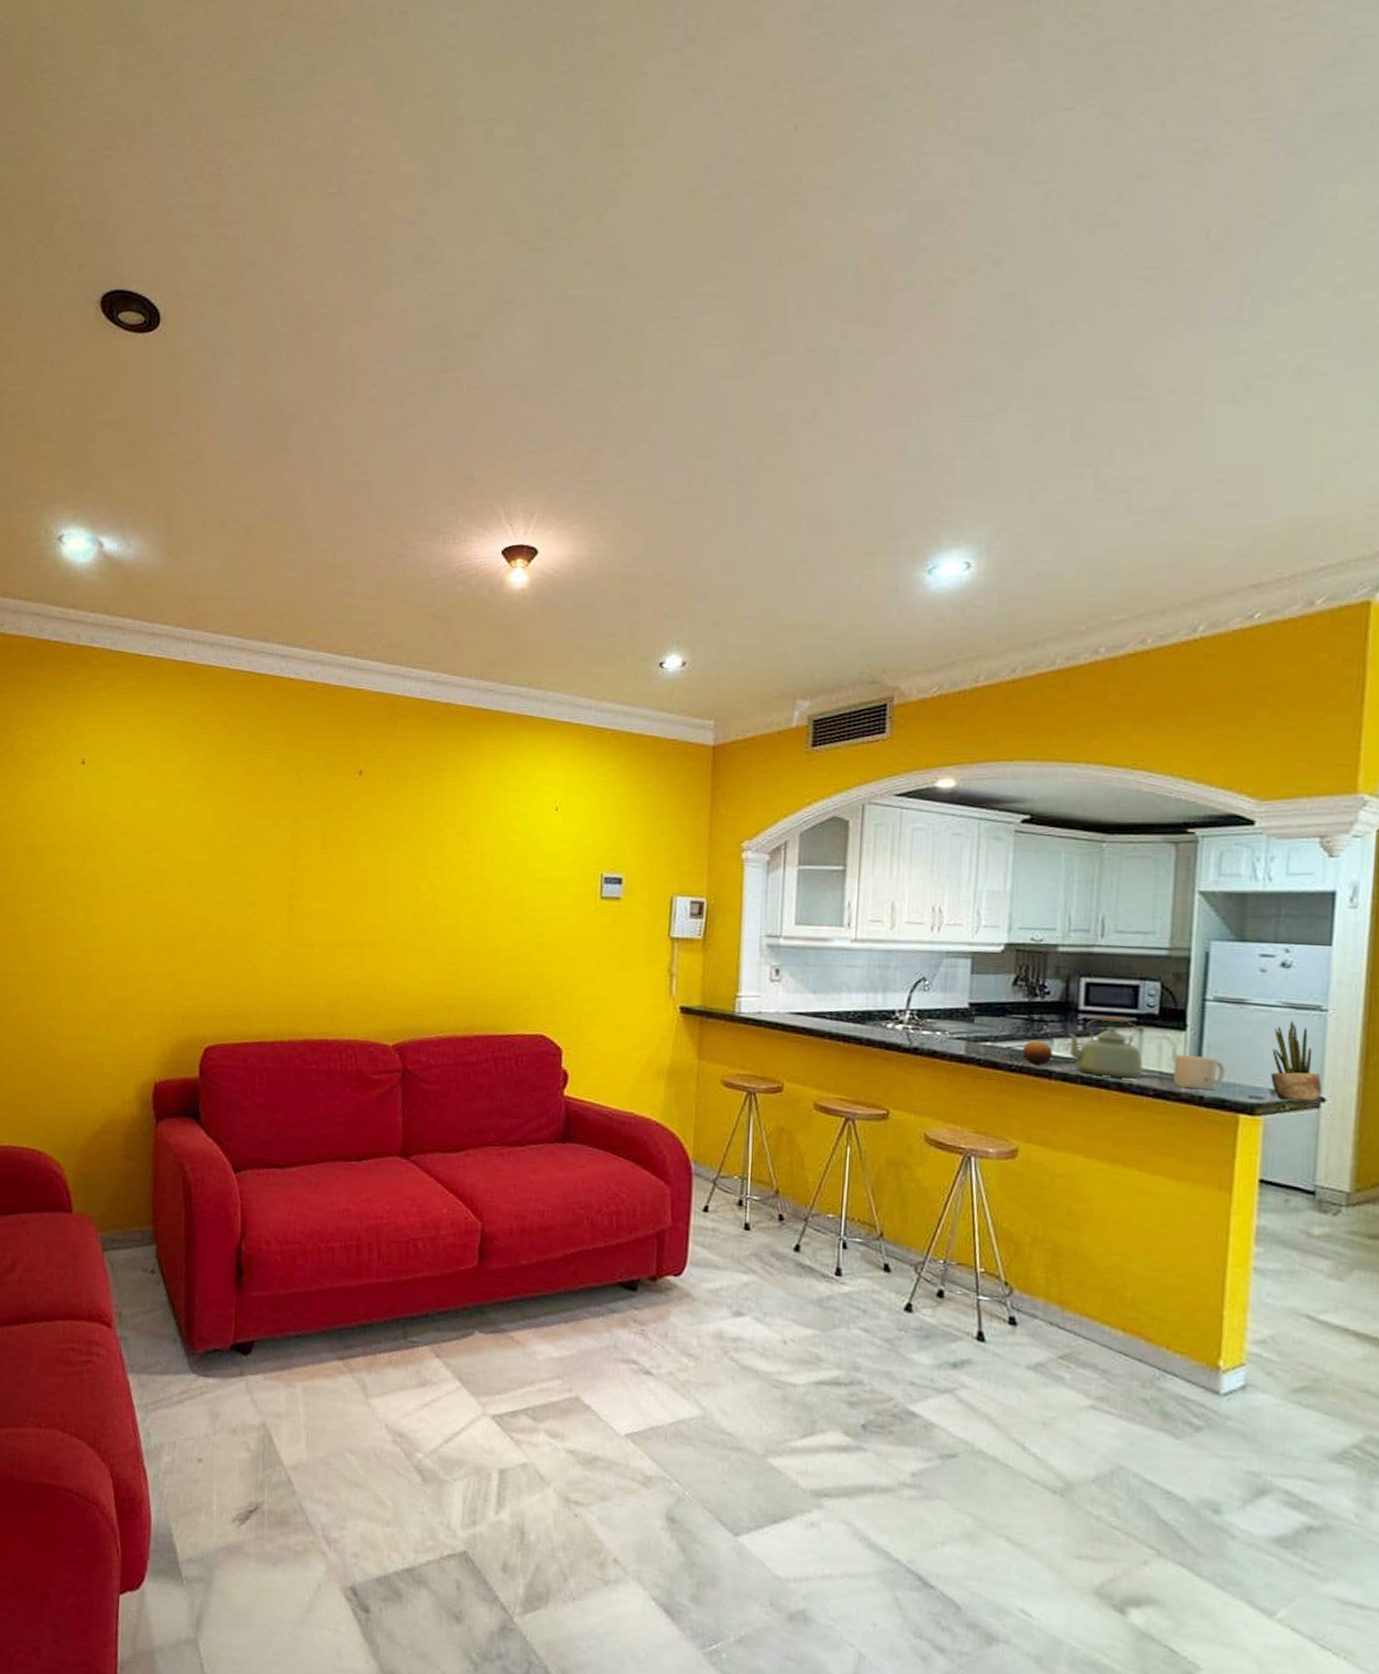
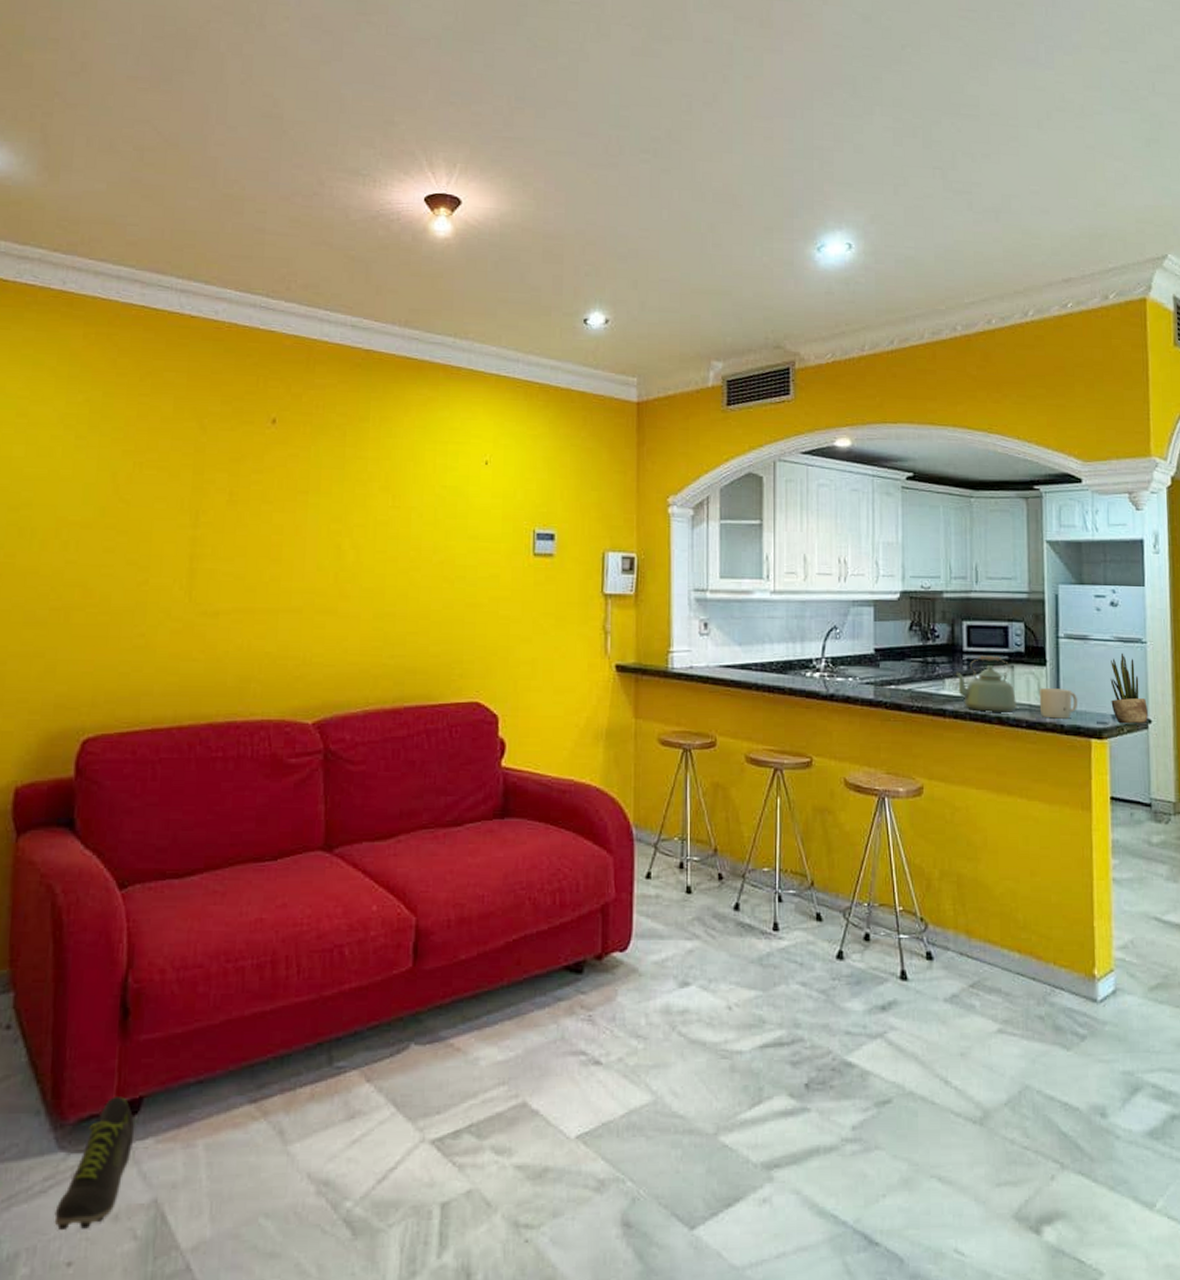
athletic shoe: none [188,1338,248,1436] -> present [54,1097,136,1230]
fruit: present [1022,1041,1053,1065] -> none [920,682,945,704]

